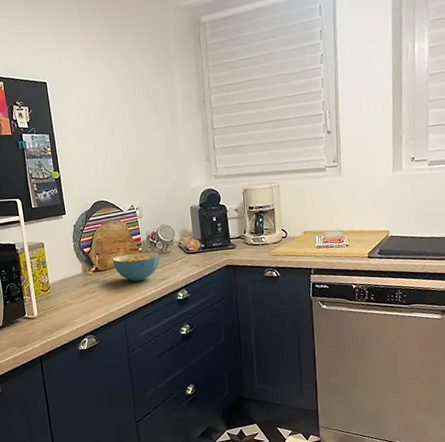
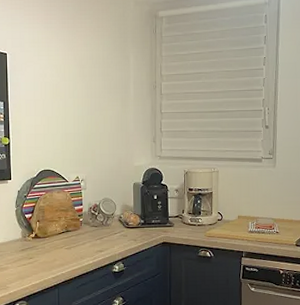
cereal bowl: present [112,252,160,282] -> none [52,223,99,251]

